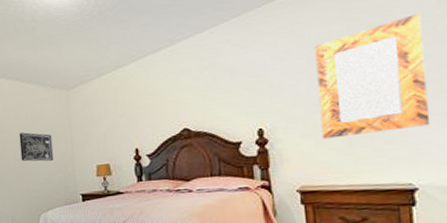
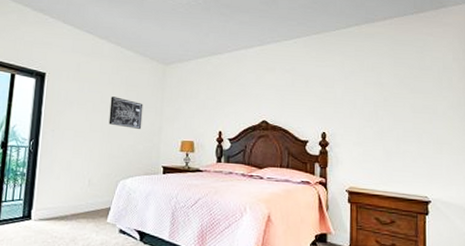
home mirror: present [314,13,431,140] -> none [369,64,443,152]

